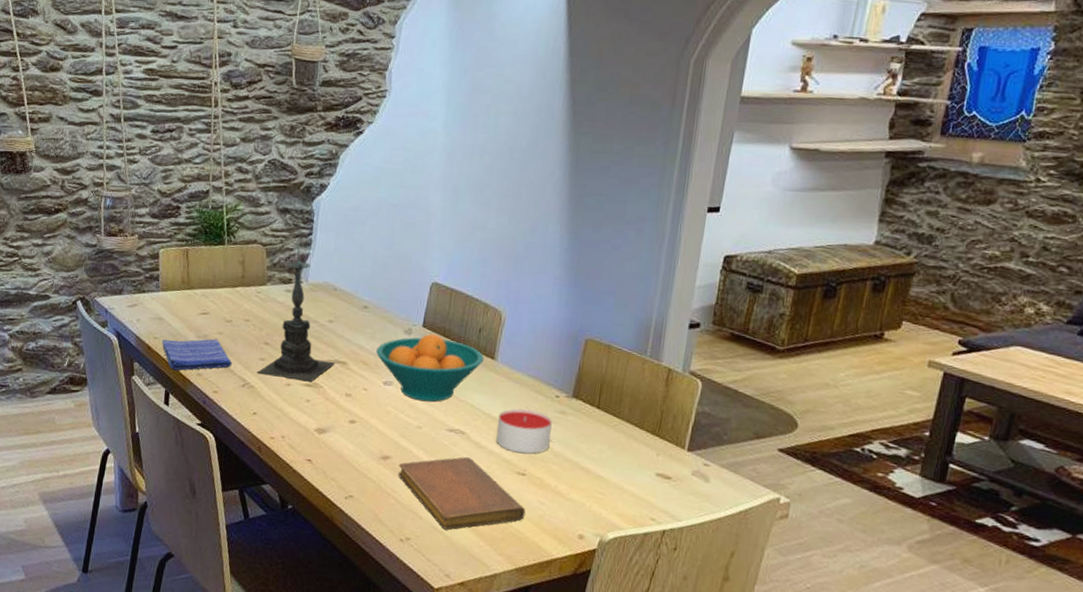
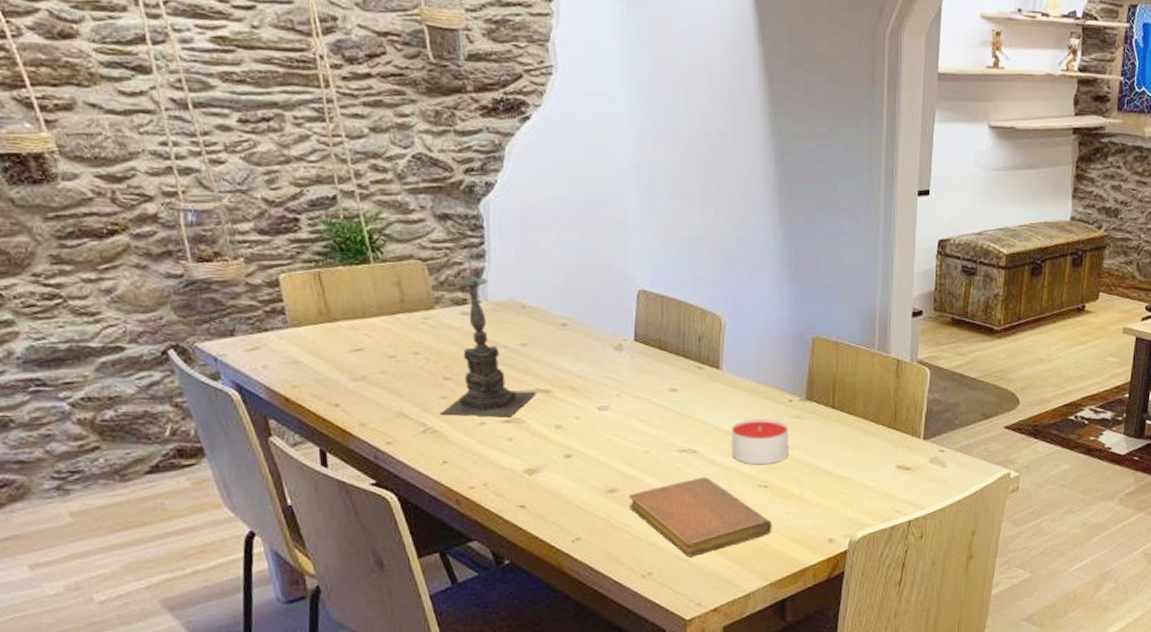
dish towel: present [162,338,232,371] -> none [304,379,405,424]
fruit bowl: present [376,333,484,402] -> none [584,347,708,424]

